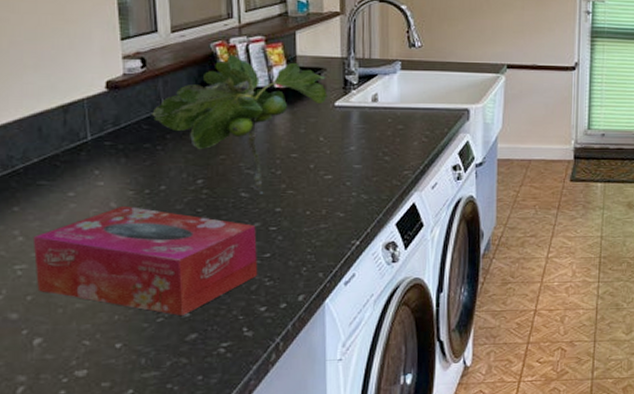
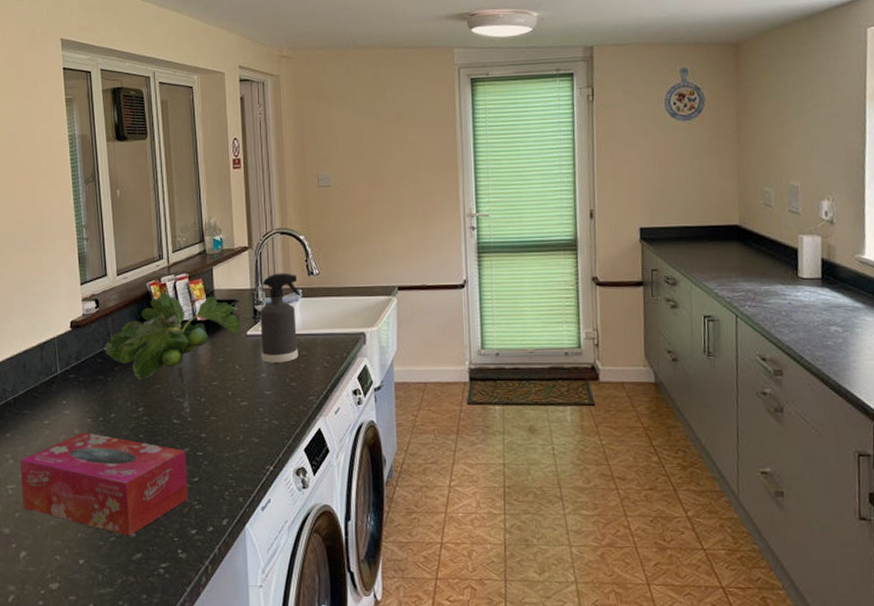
spray bottle: none [350,42,400,136] -> present [260,273,301,363]

